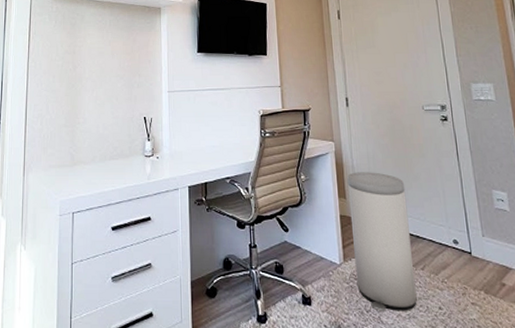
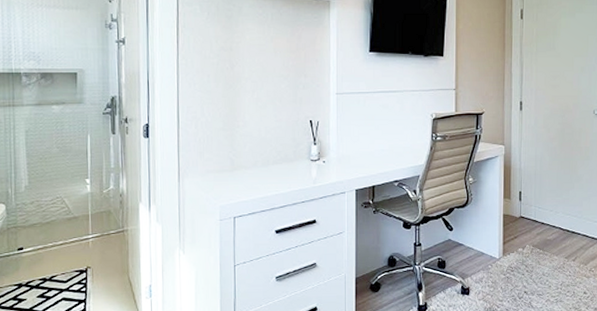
pedal bin: present [347,172,417,313] -> none [513,174,568,298]

